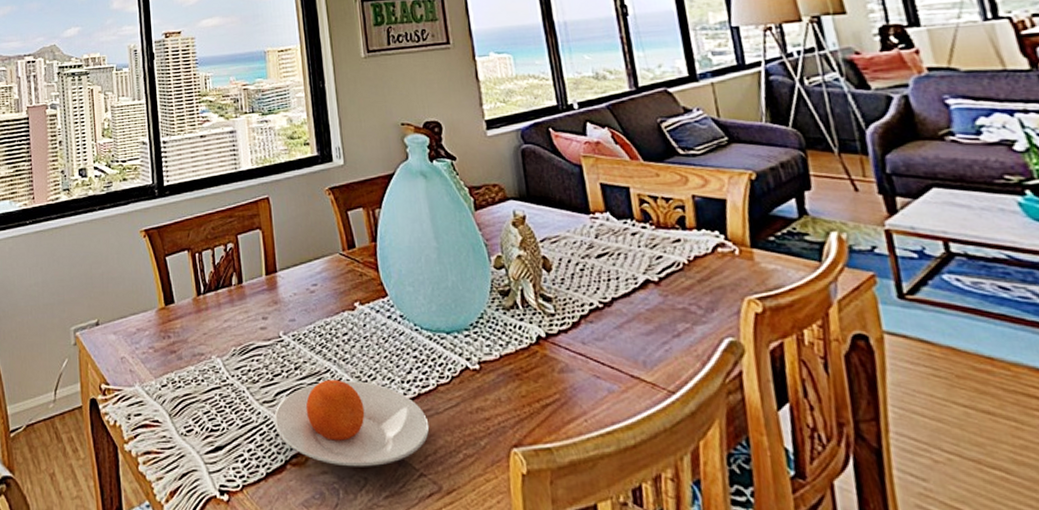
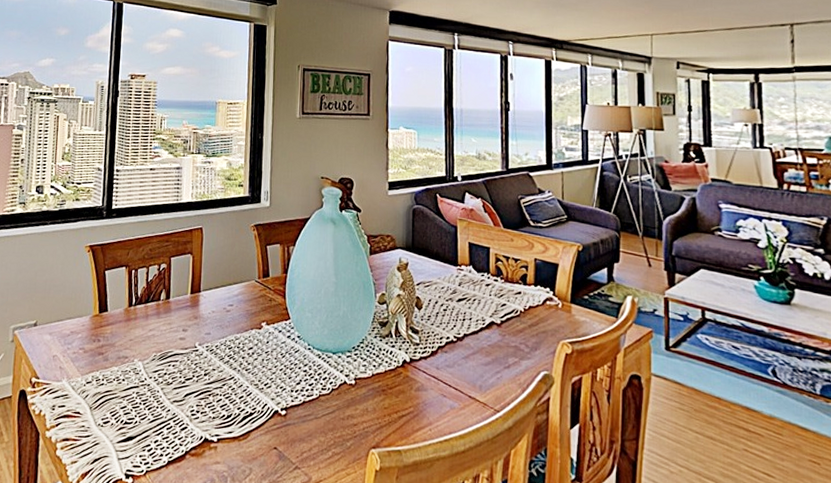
plate: present [274,379,430,467] -> none [181,385,309,460]

